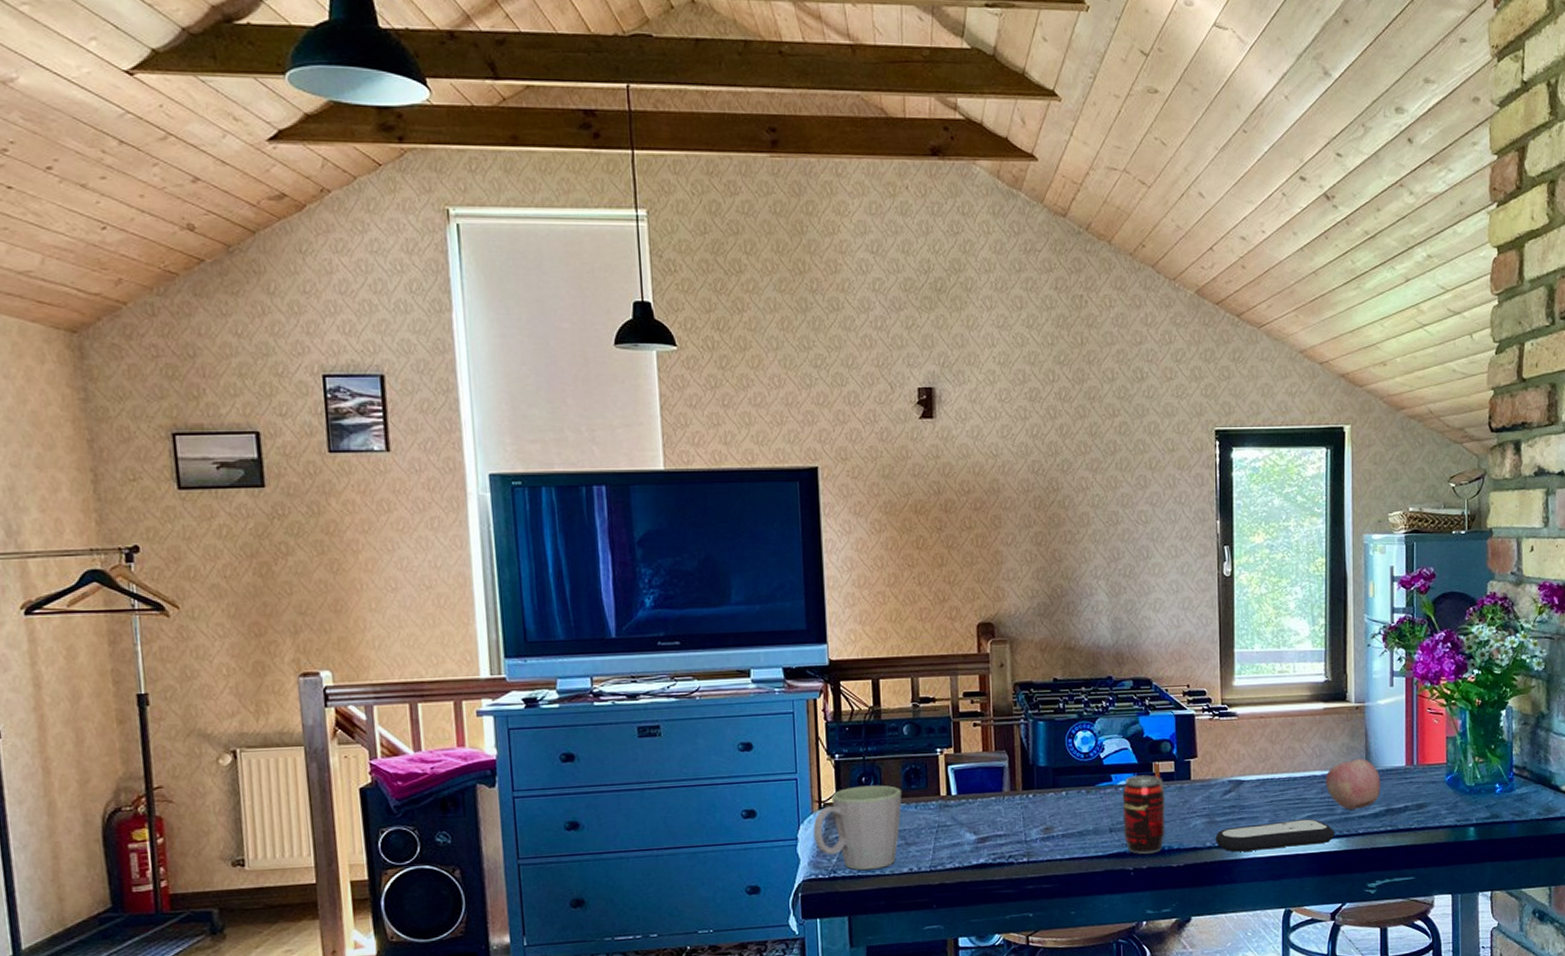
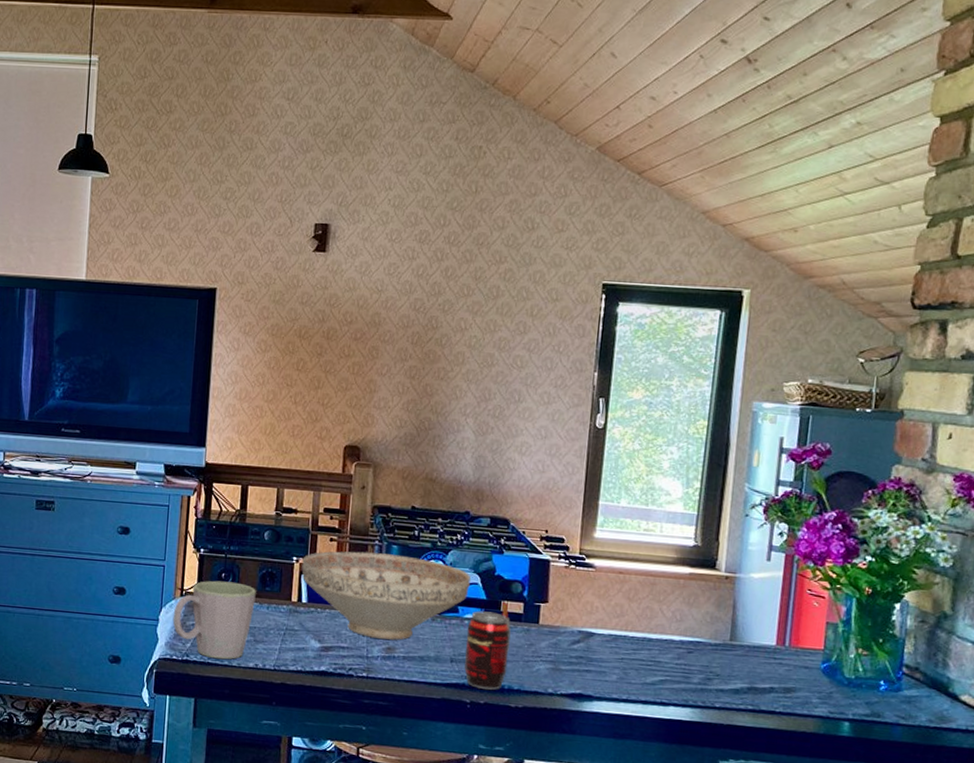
decorative bowl: none [947,730,1120,821] -> present [302,551,471,640]
remote control: present [1215,819,1335,852] -> none [557,678,688,711]
apple: present [1325,759,1381,810] -> none [683,630,746,682]

